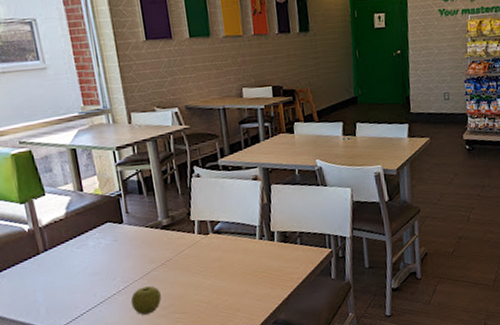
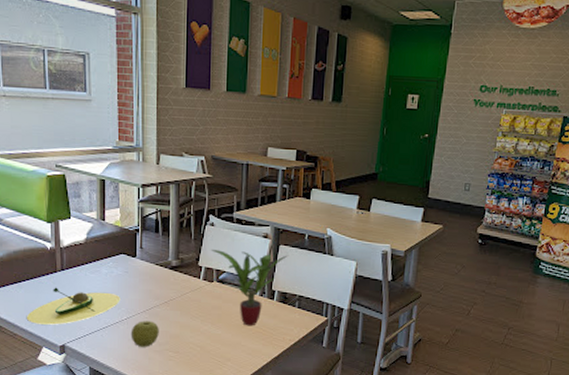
avocado: none [15,265,114,313] -> present [27,287,120,325]
potted plant: none [200,193,283,273] -> present [210,250,289,326]

